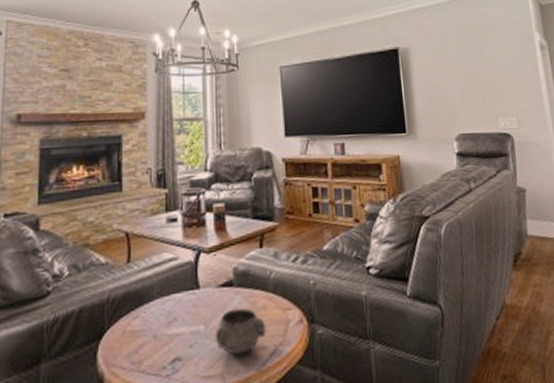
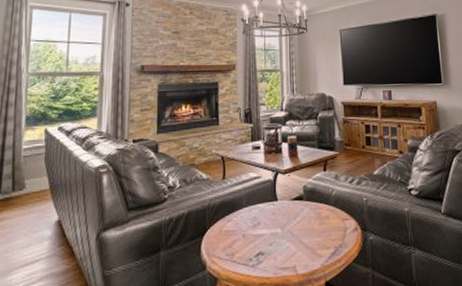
decorative bowl: present [214,308,266,355] -> none [289,217,329,253]

